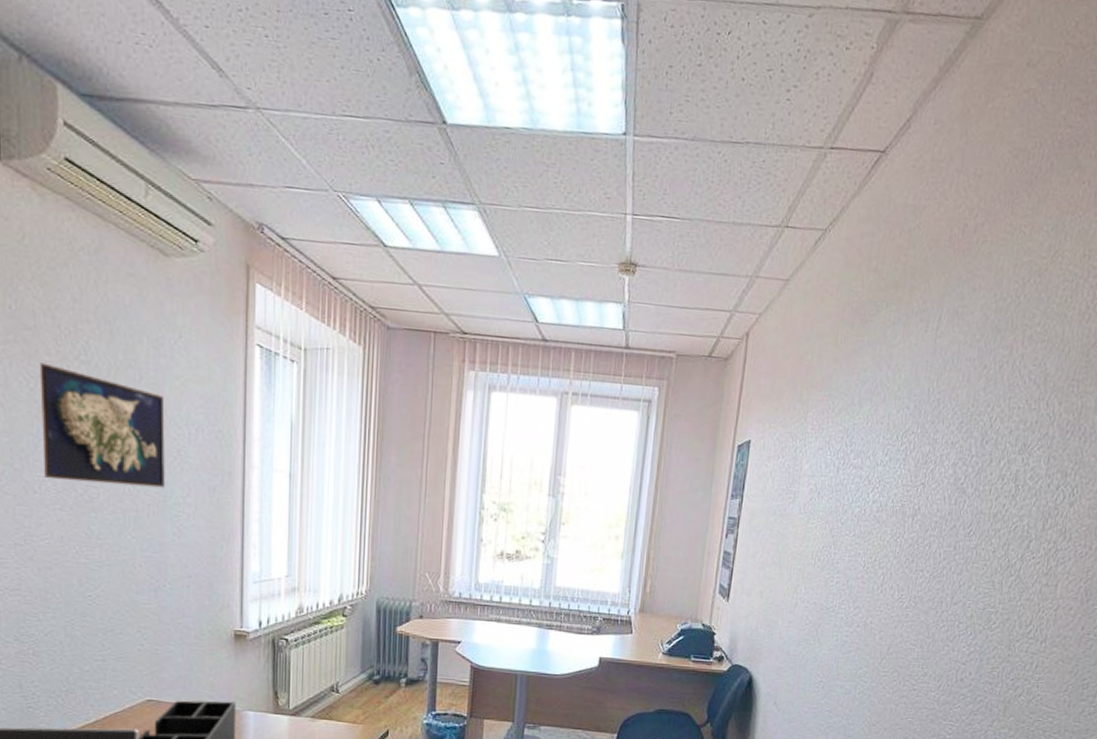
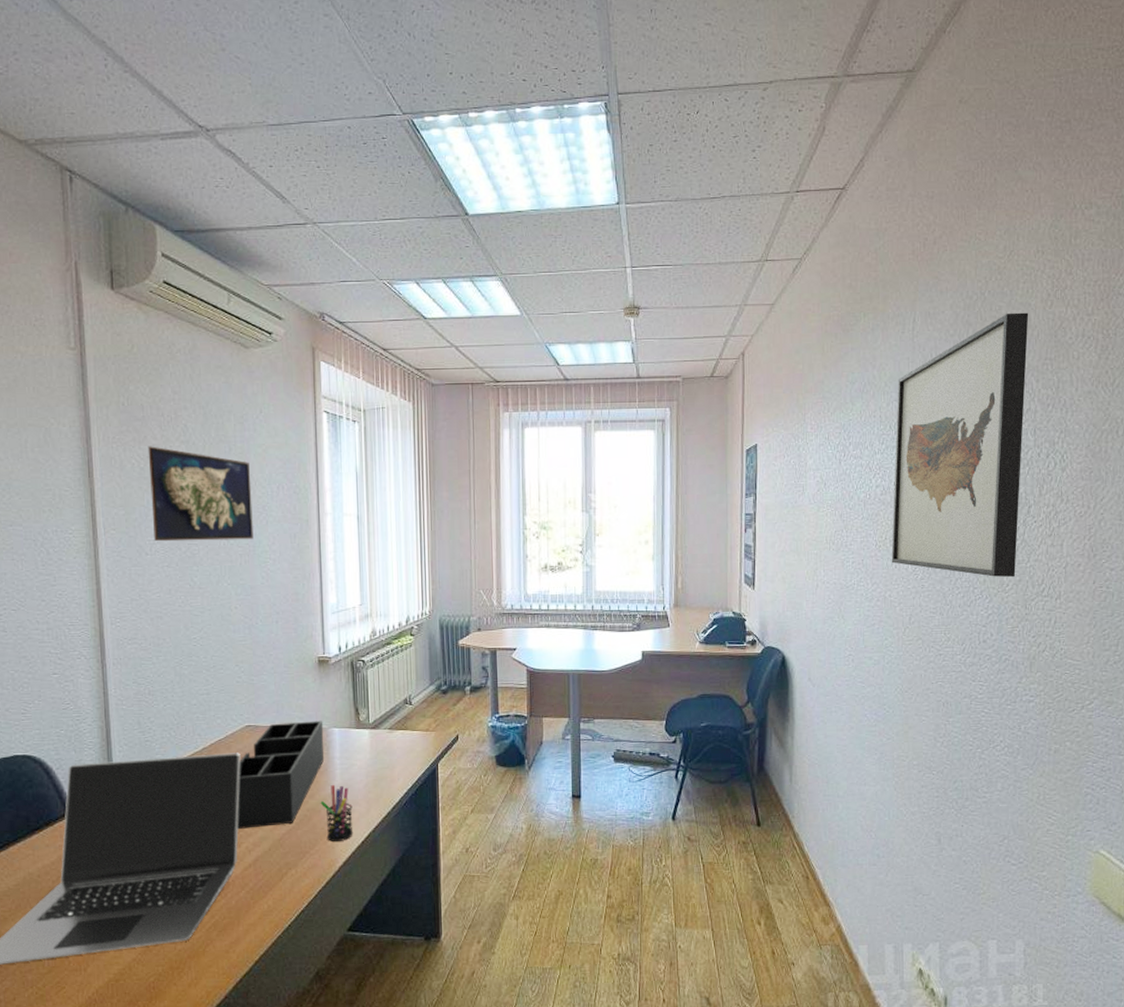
wall art: none [877,322,1063,615] -> present [891,312,1029,578]

